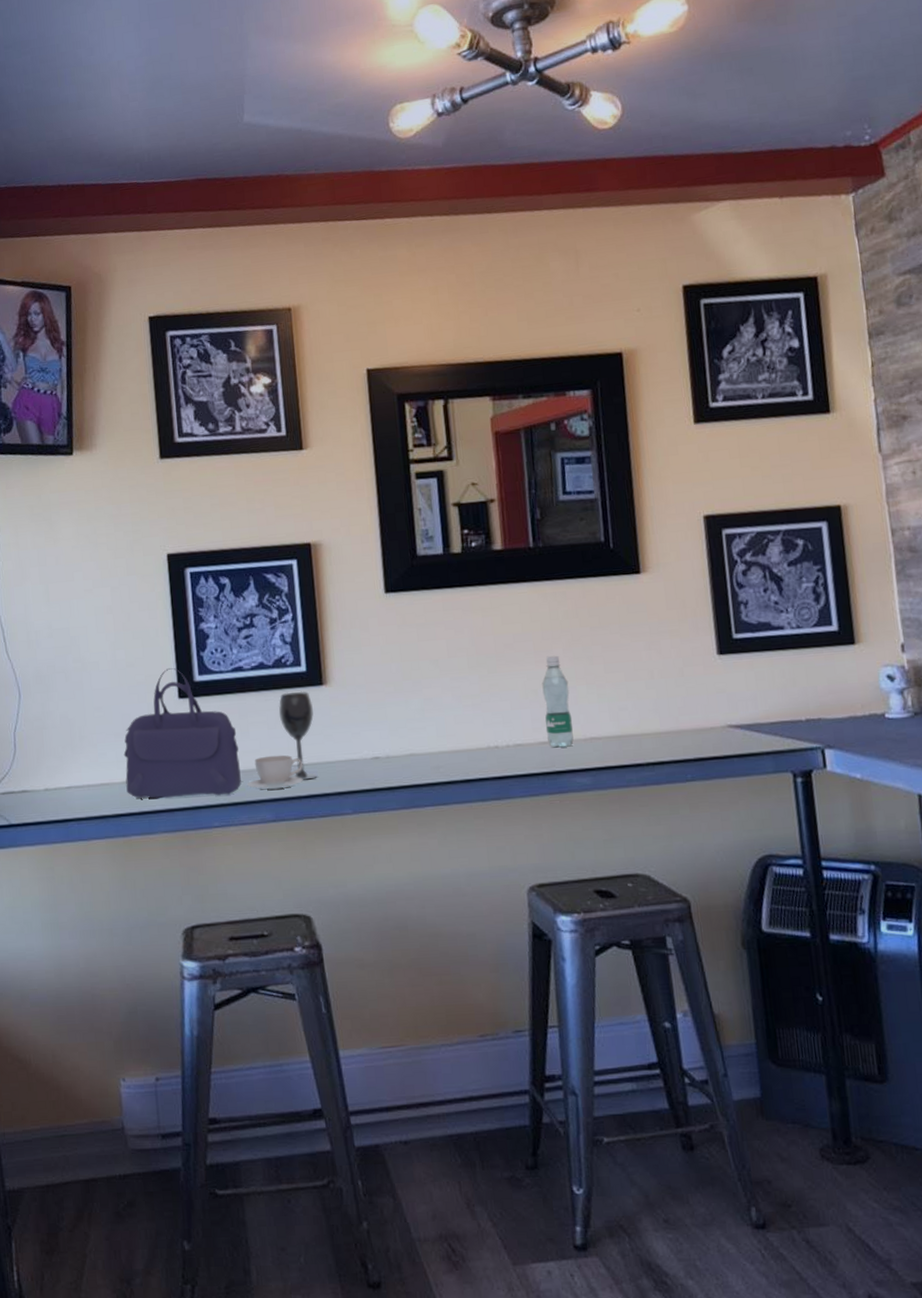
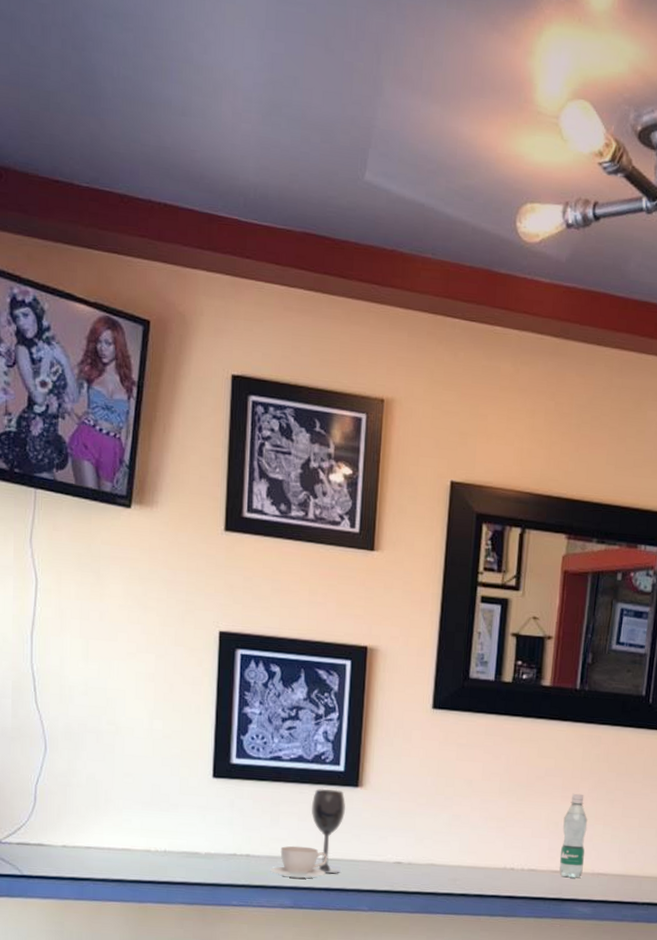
handbag: present [123,667,241,799] -> none [148,745,267,877]

